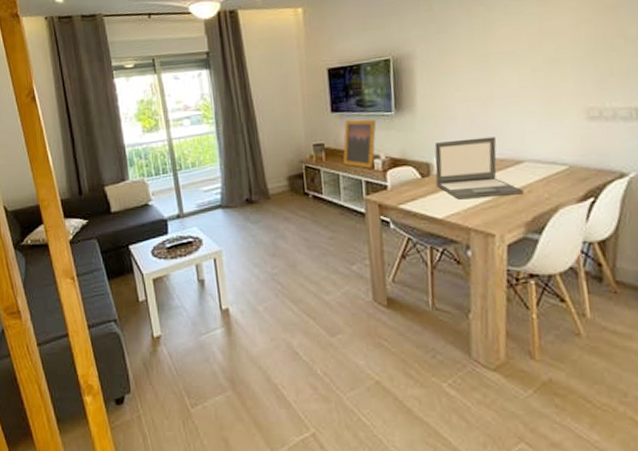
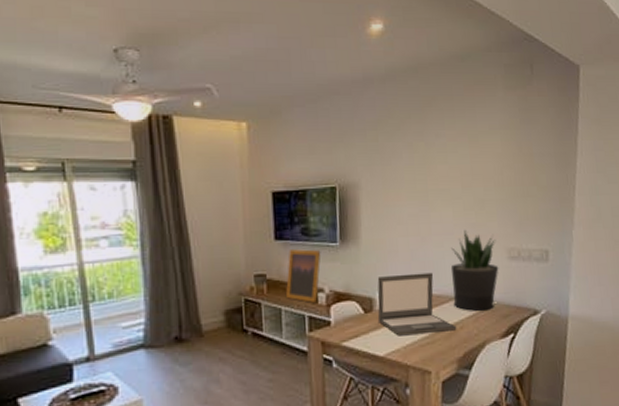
planter: none [517,92,575,176] -> present [451,230,499,312]

